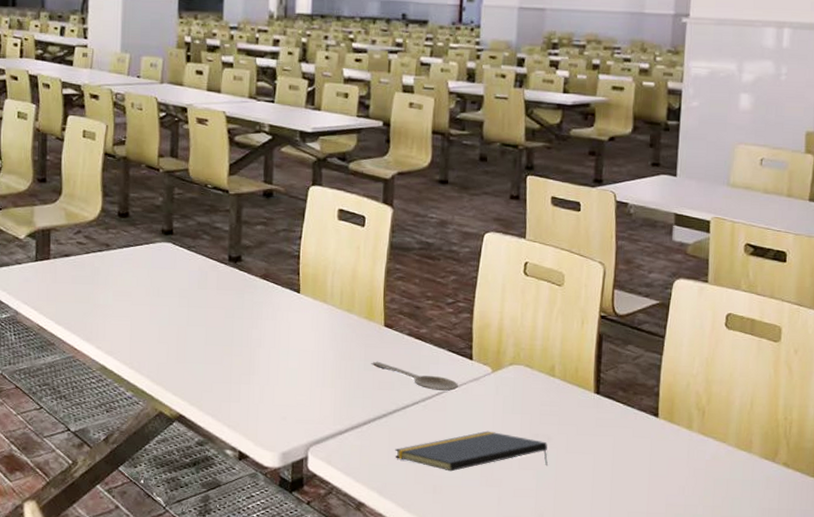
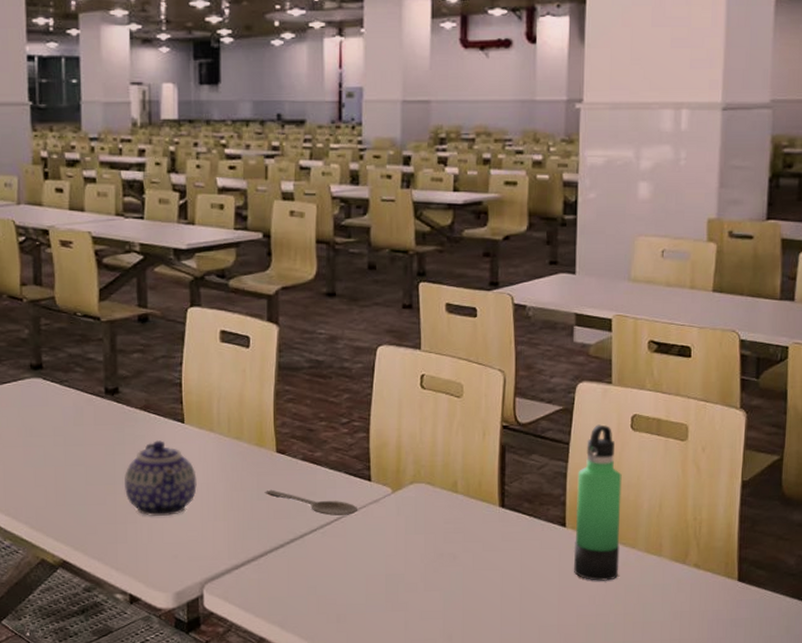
teapot: none [241,308,308,380] -> present [125,440,197,517]
notepad: present [395,430,549,472] -> none [295,553,455,599]
thermos bottle: none [665,321,715,473] -> present [573,424,622,581]

